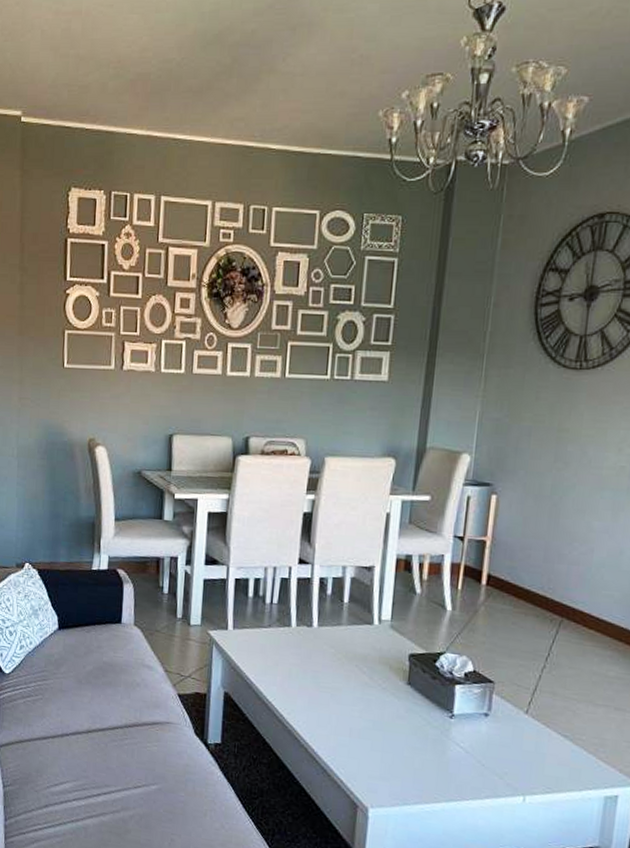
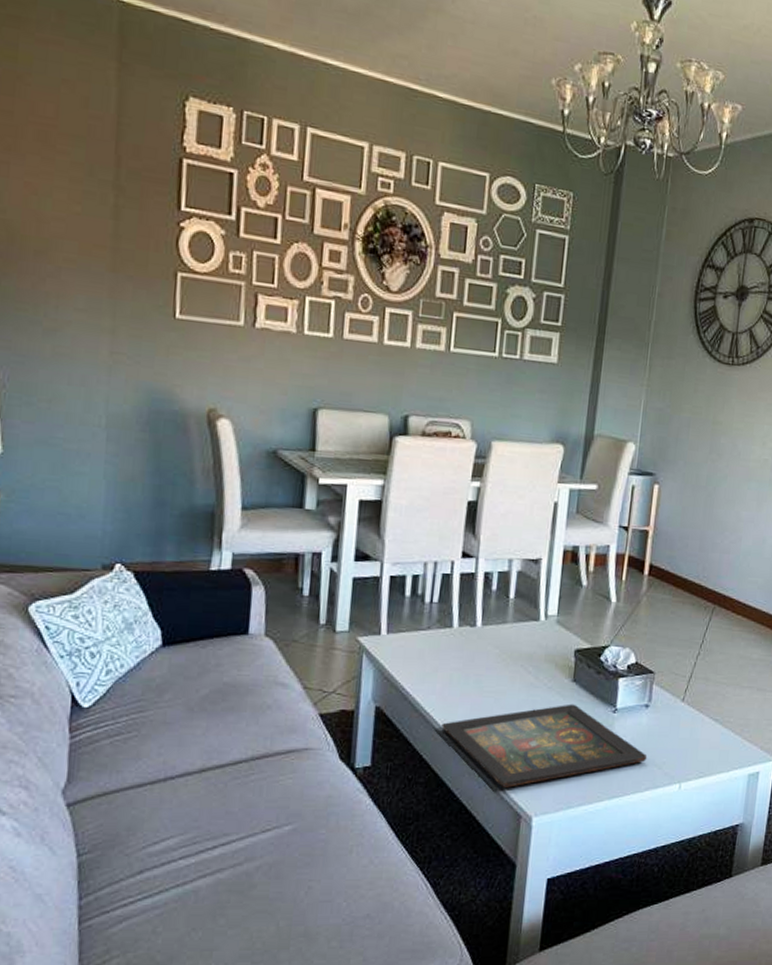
icon panel: none [282,705,488,778] -> present [442,704,648,788]

